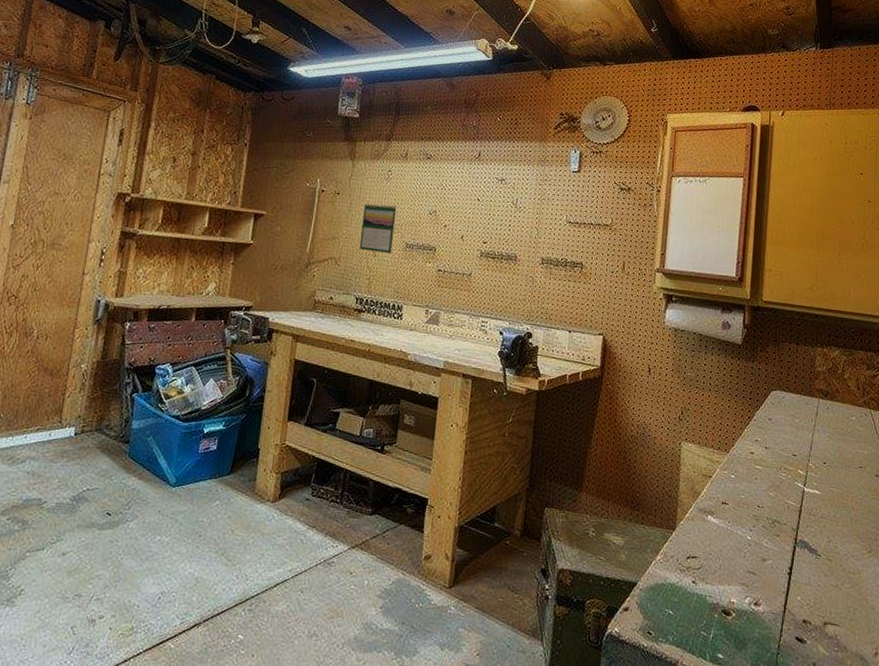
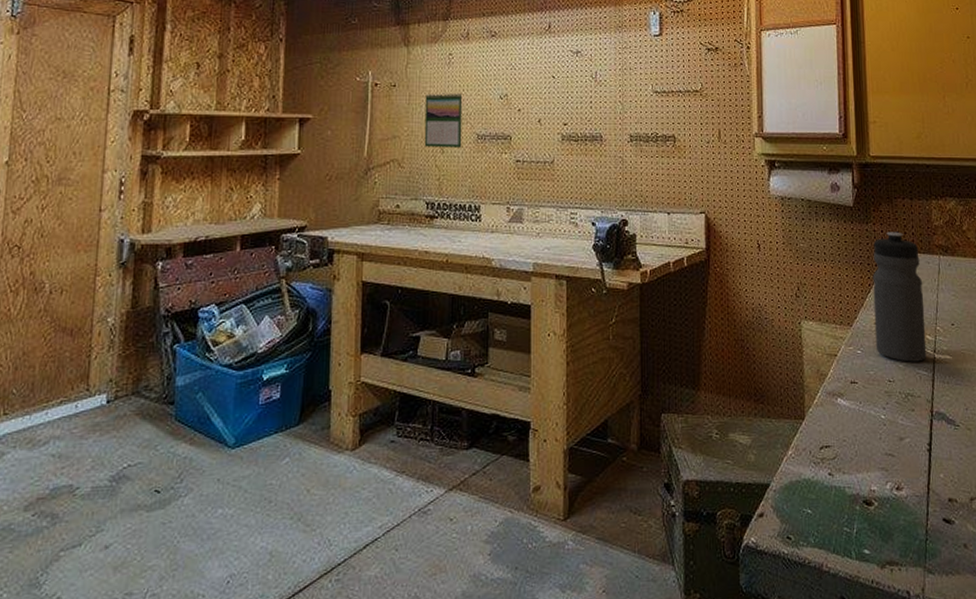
water bottle: none [749,371,801,493] -> present [872,231,927,362]

